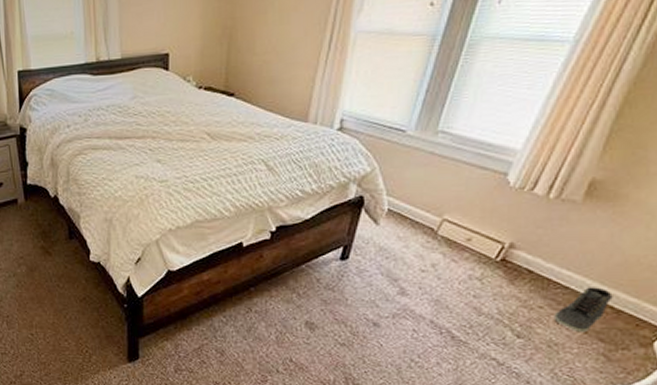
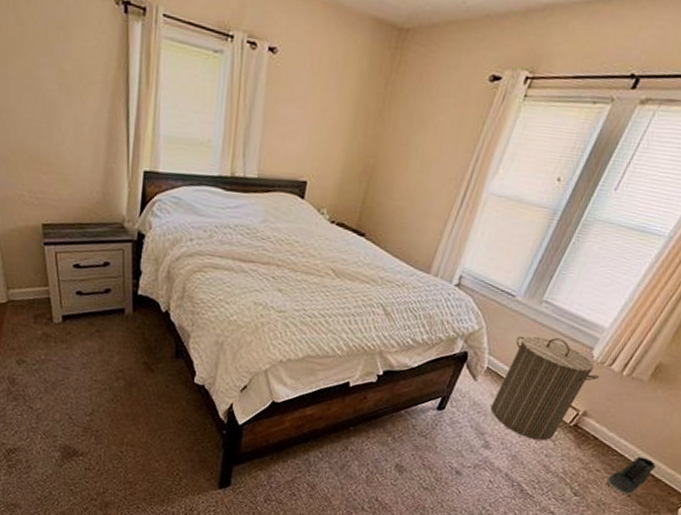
laundry hamper: none [400,168,522,280] -> present [491,335,600,441]

